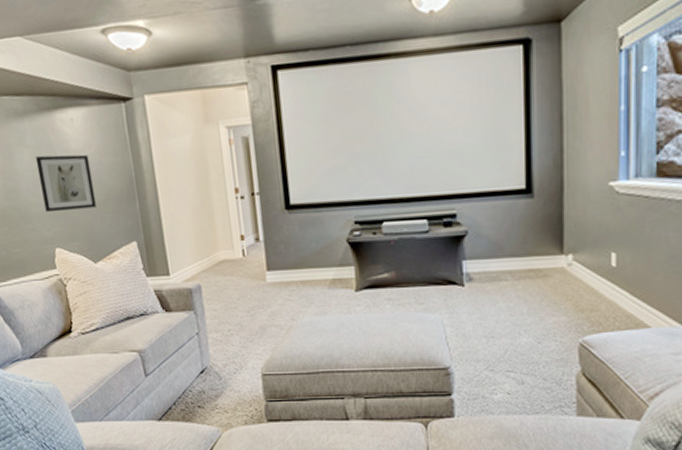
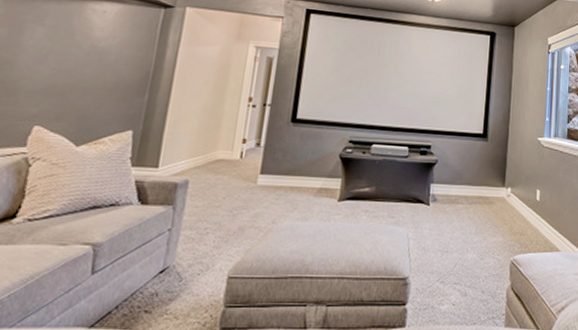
wall art: present [35,154,96,213] -> none [38,35,110,93]

